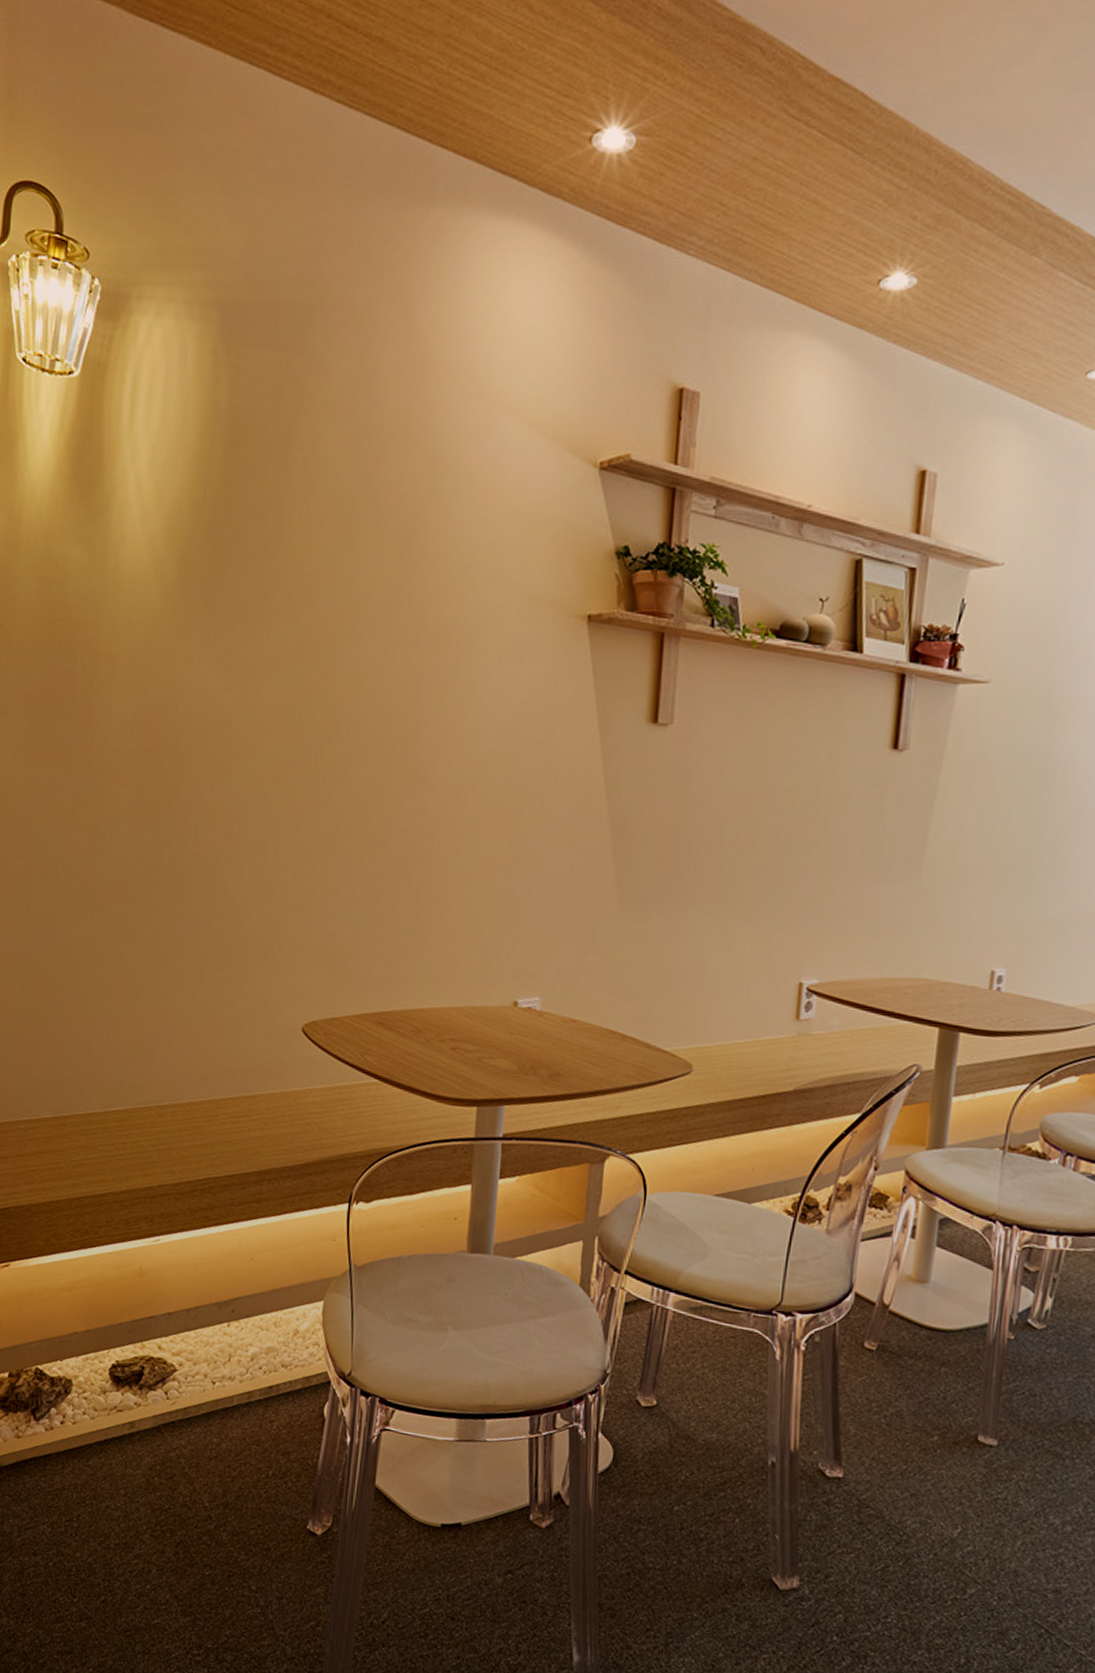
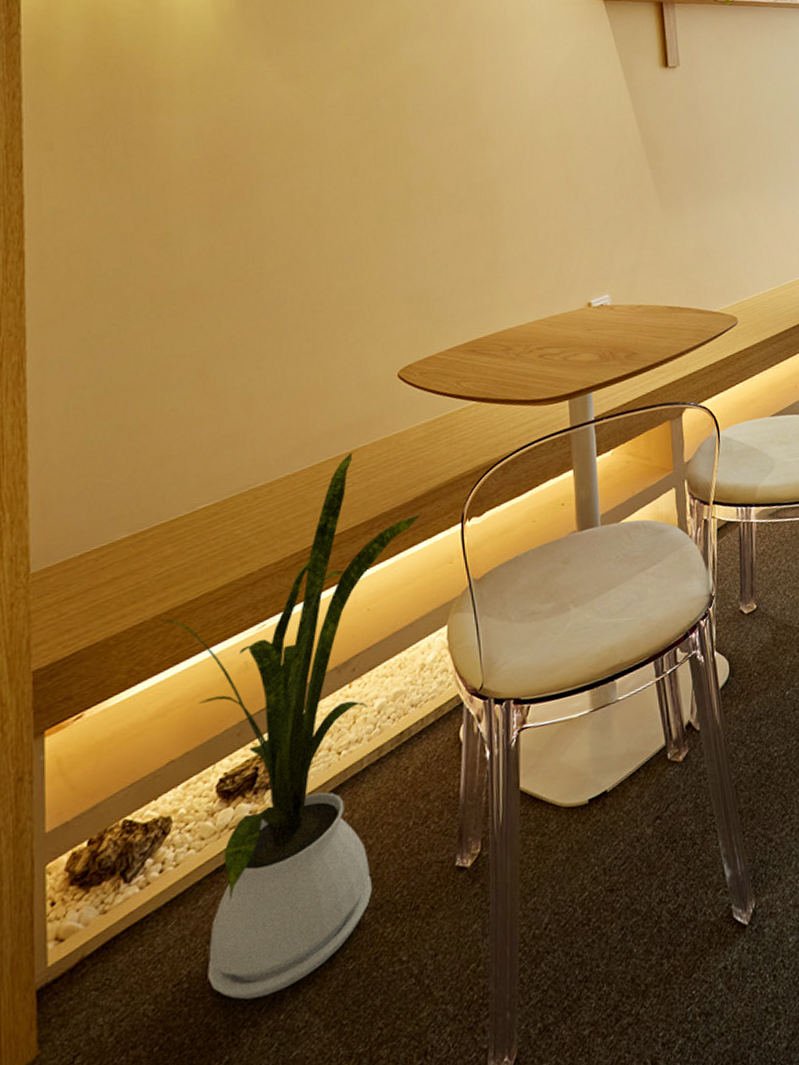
house plant: none [72,1097,311,1565] -> present [159,452,422,1000]

